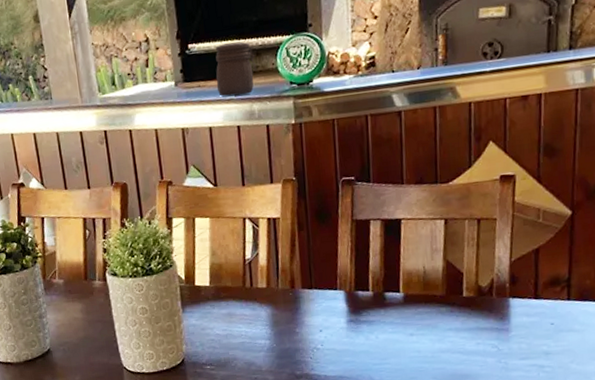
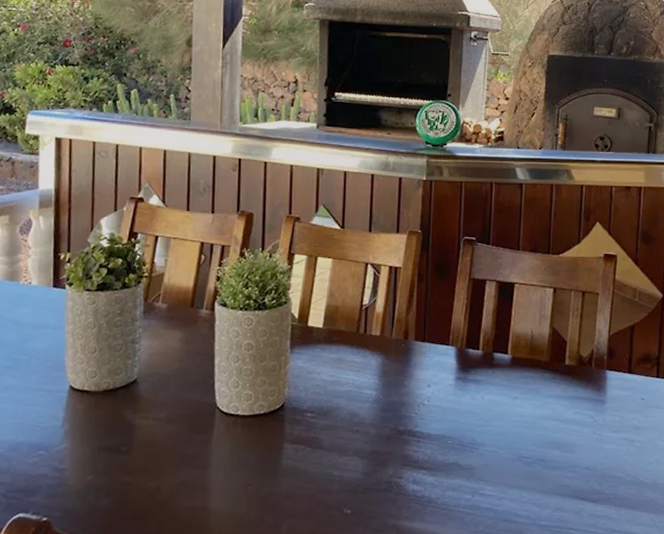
jar: present [215,41,257,97] -> none [356,98,397,146]

